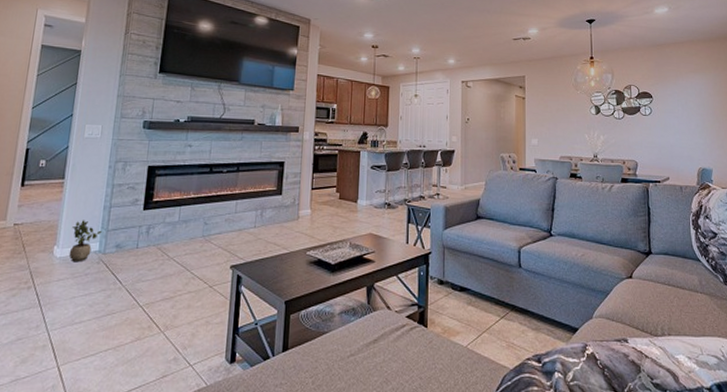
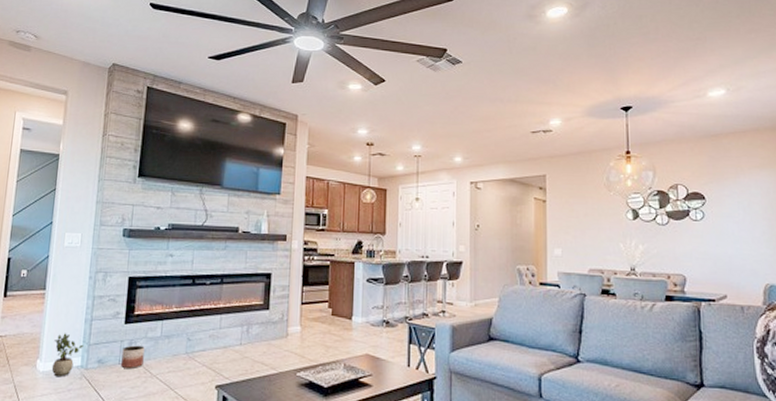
planter: none [139,230,163,252] -> present [121,345,145,368]

